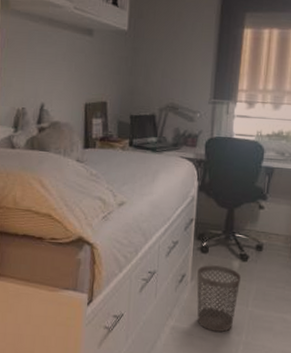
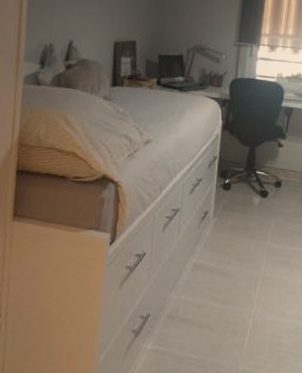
wastebasket: present [197,265,242,332] -> none [218,202,261,267]

